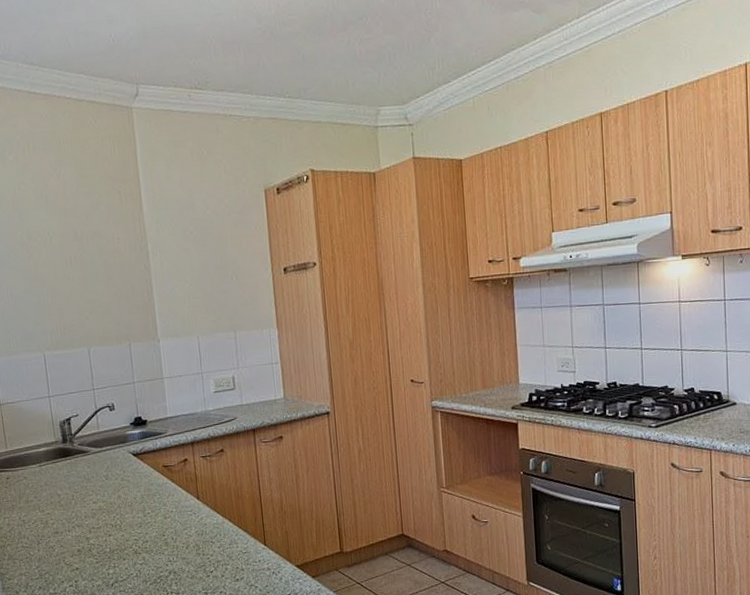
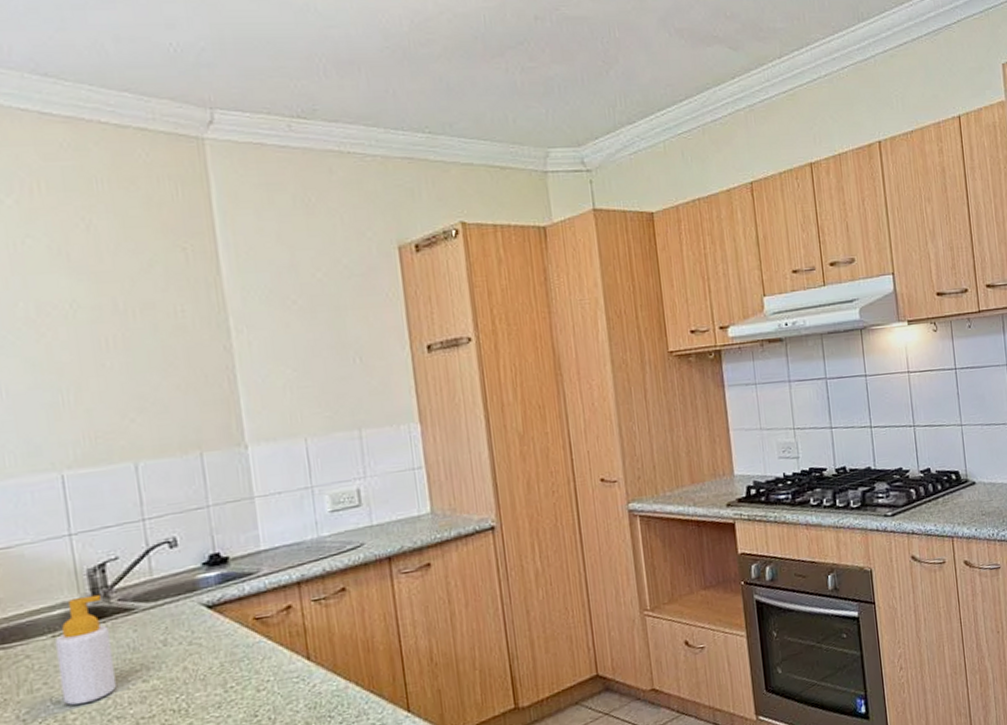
soap bottle: none [41,439,77,514] -> present [54,594,116,705]

